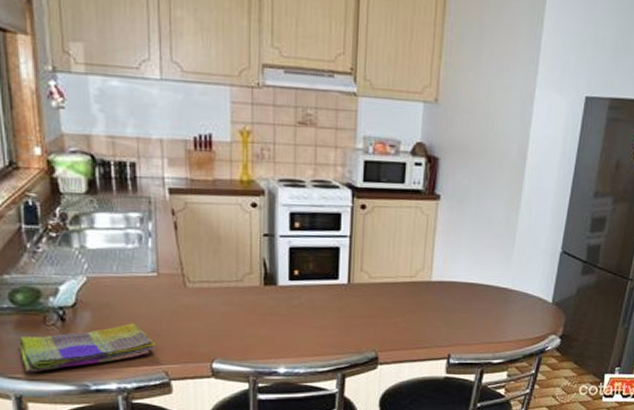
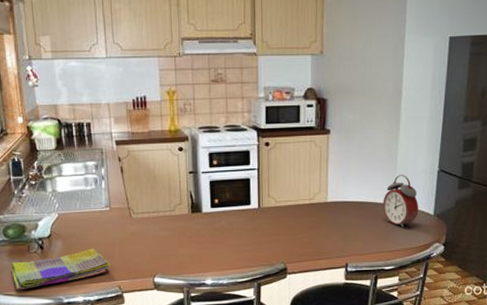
alarm clock: none [495,254,536,316] -> present [383,175,419,228]

